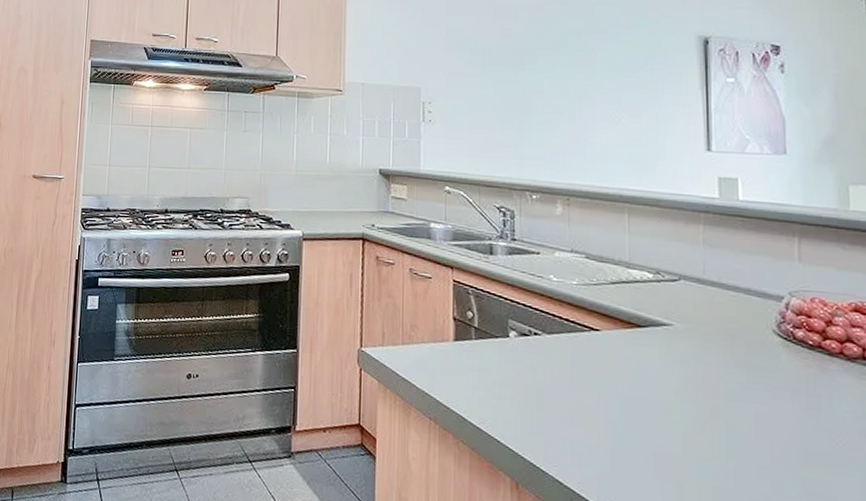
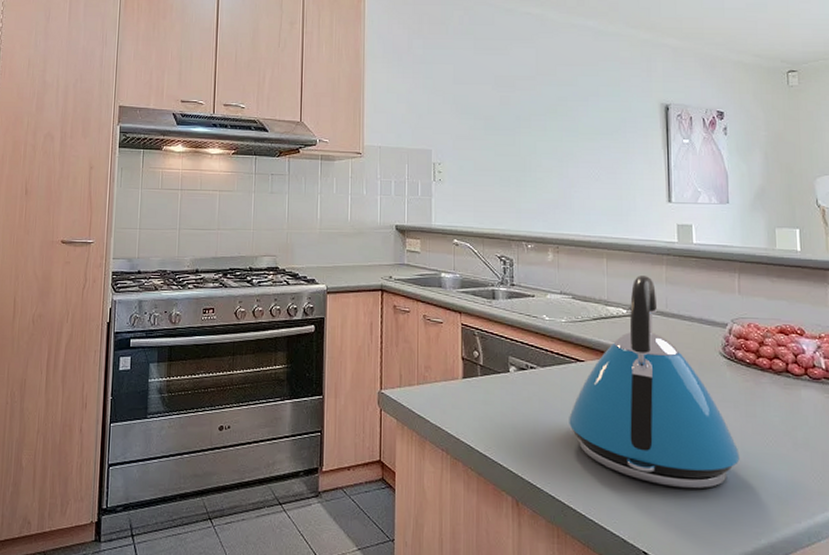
kettle: none [580,235,799,491] -> present [569,276,740,489]

